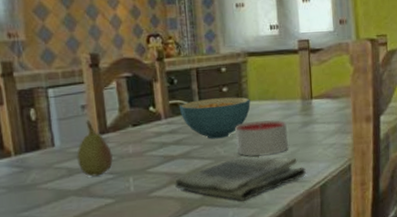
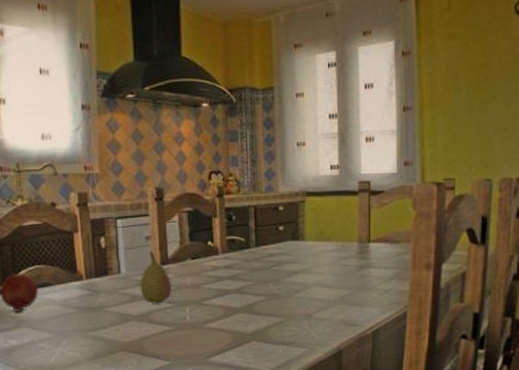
dish towel: present [174,156,306,201] -> none [227,295,359,340]
cereal bowl: present [179,97,251,139] -> none [235,236,306,277]
candle: present [235,119,288,157] -> none [289,260,343,298]

